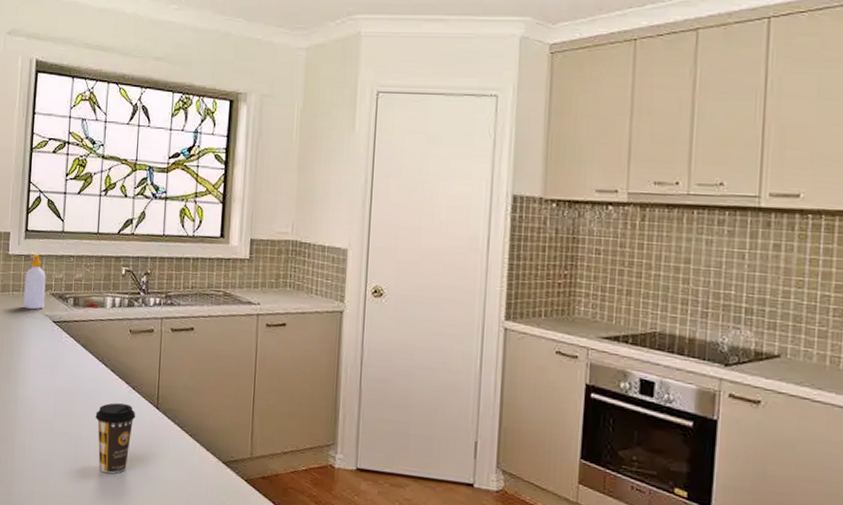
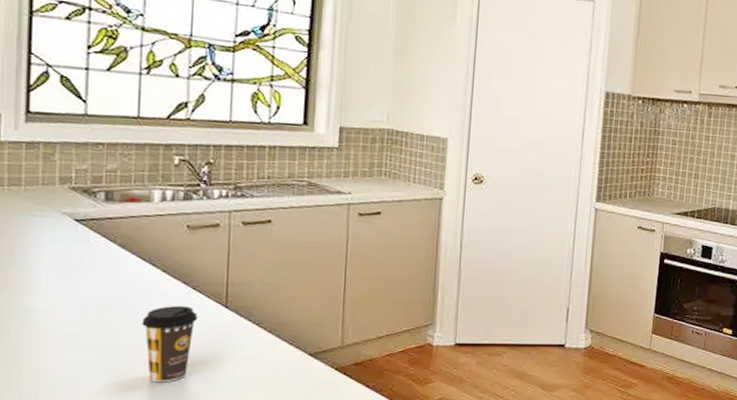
soap bottle: present [23,254,46,310] -> none [27,141,62,207]

